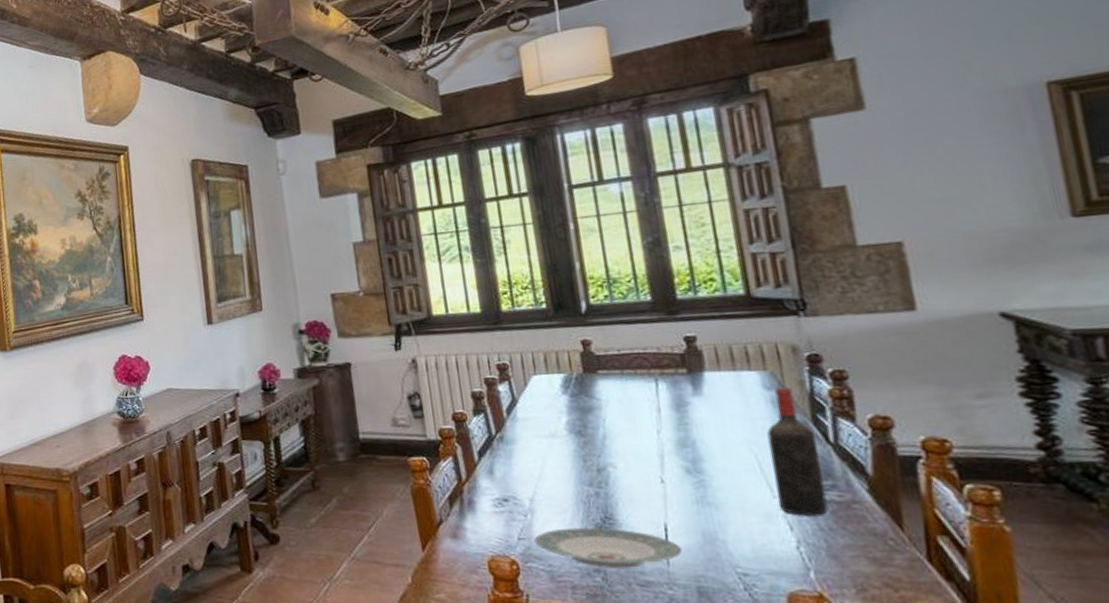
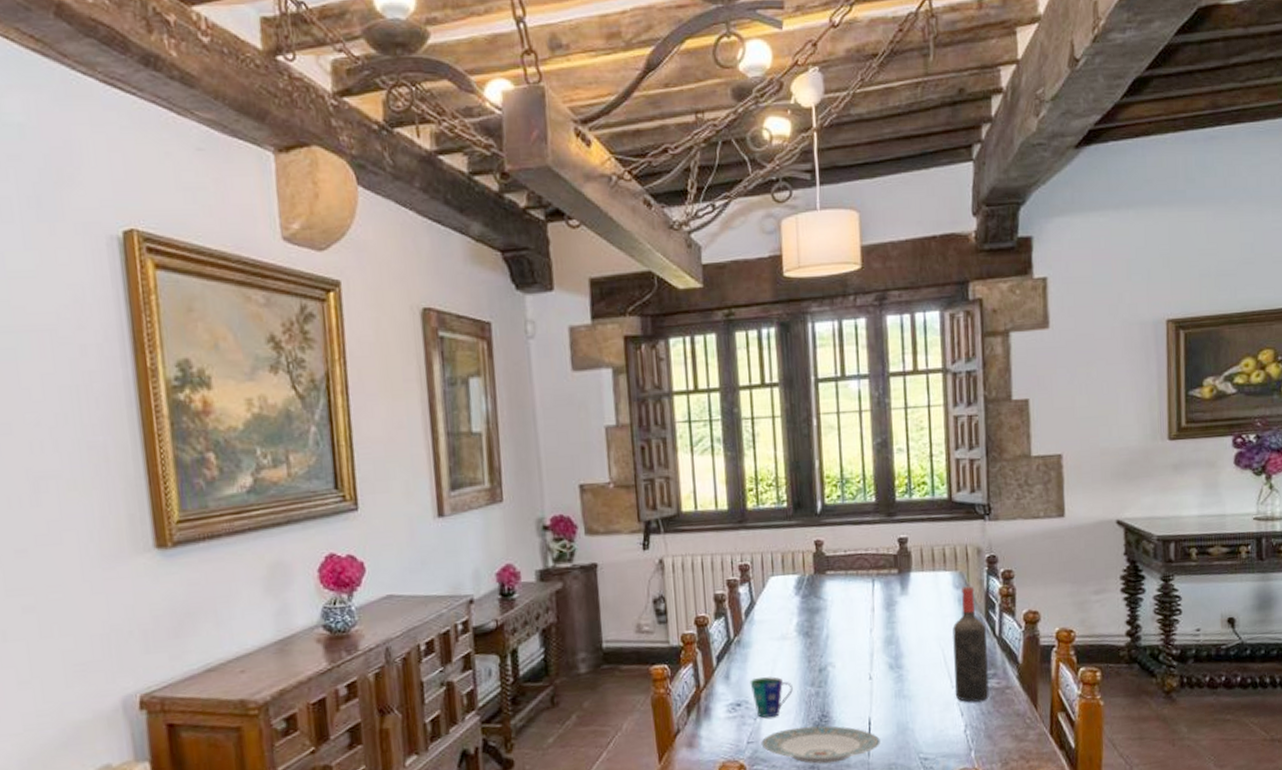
cup: none [516,474,568,516] -> present [750,676,793,718]

